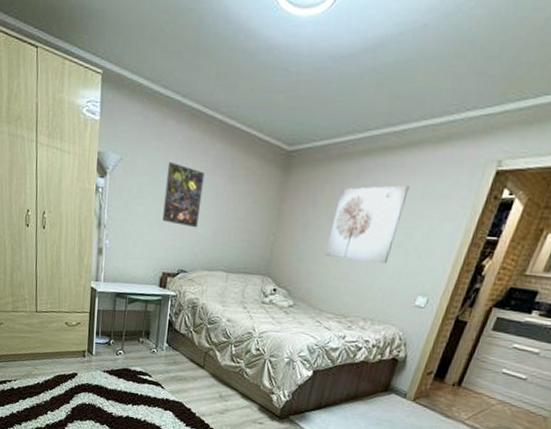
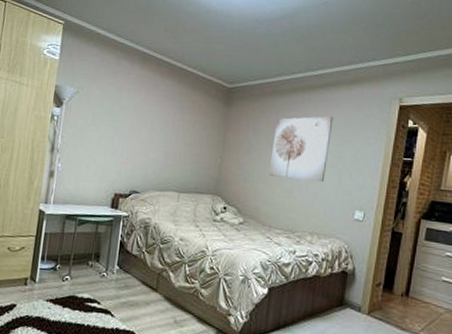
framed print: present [162,162,205,228] -> none [115,95,155,152]

